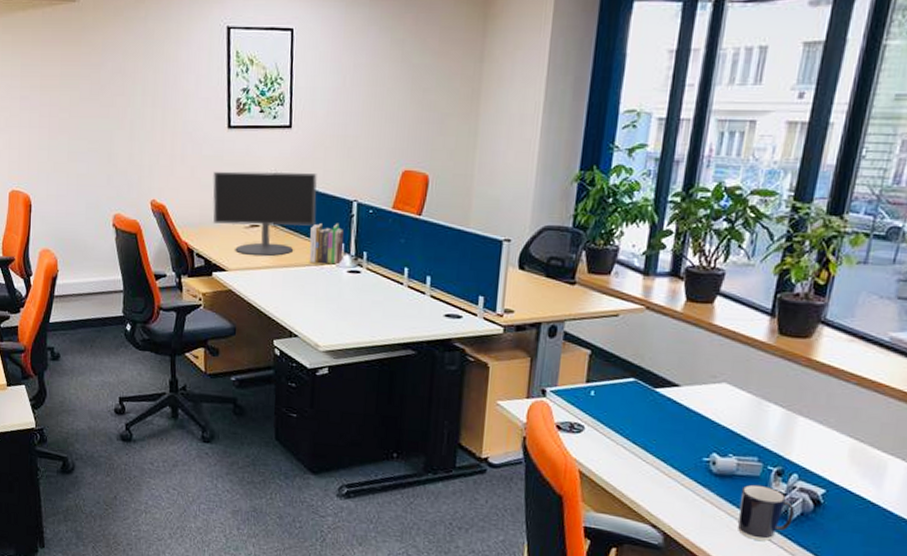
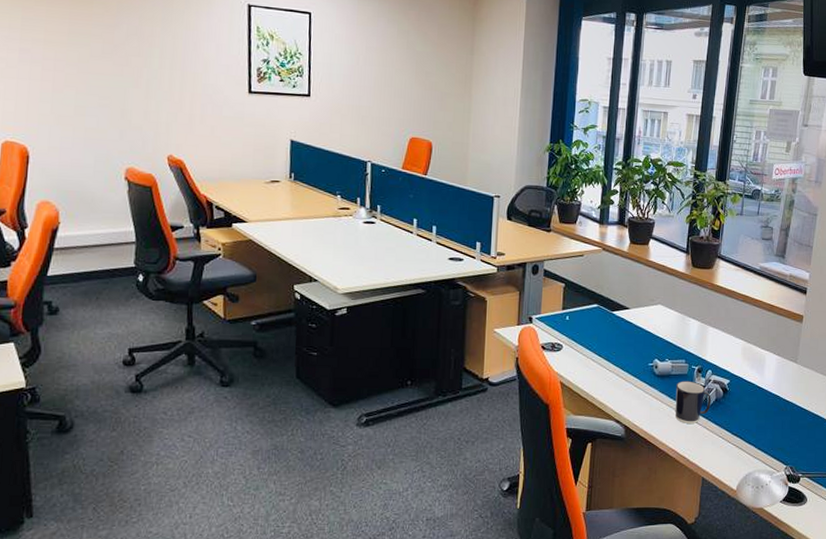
computer monitor: present [213,171,318,256] -> none [233,131,335,209]
books: present [309,223,344,265] -> none [327,180,360,217]

